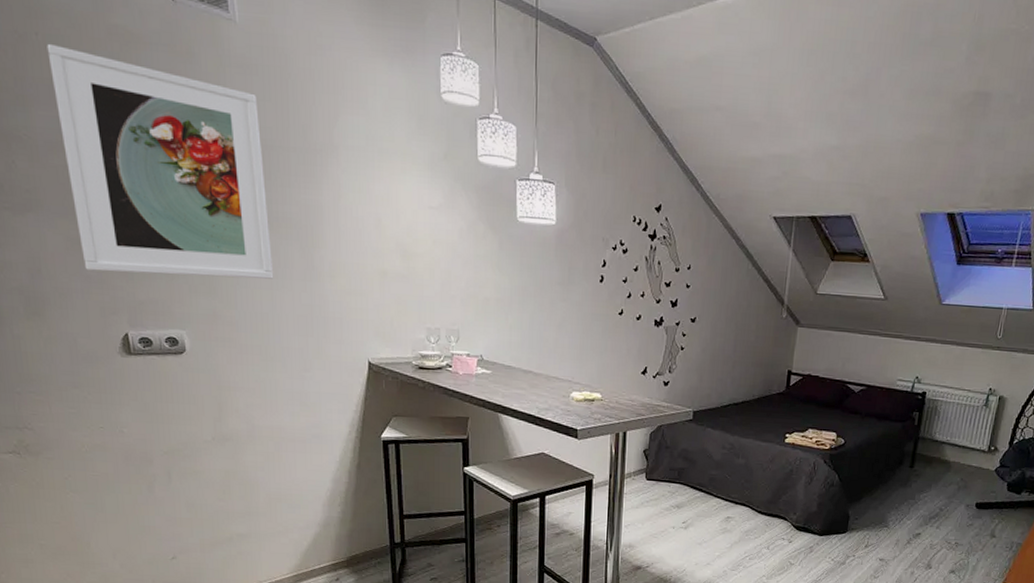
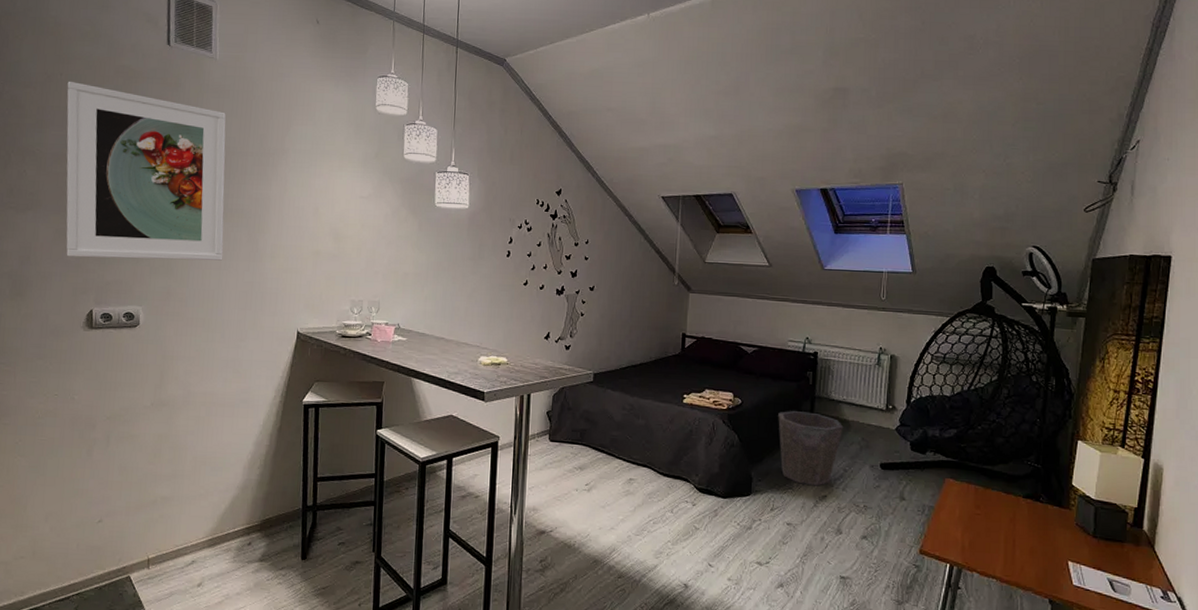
waste bin: none [879,450,944,525] -> present [778,410,844,486]

